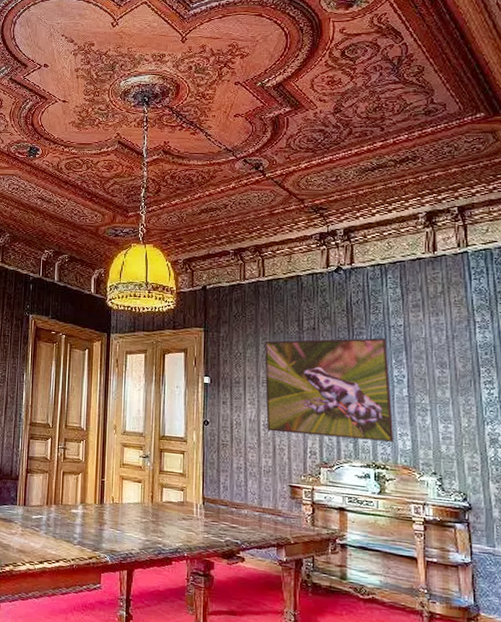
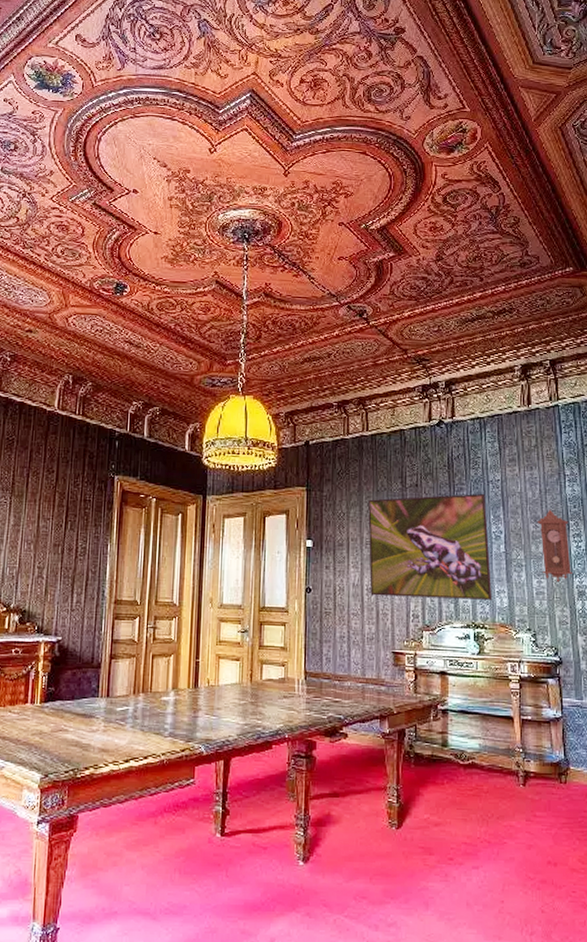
pendulum clock: none [443,356,483,429] -> present [537,510,572,583]

